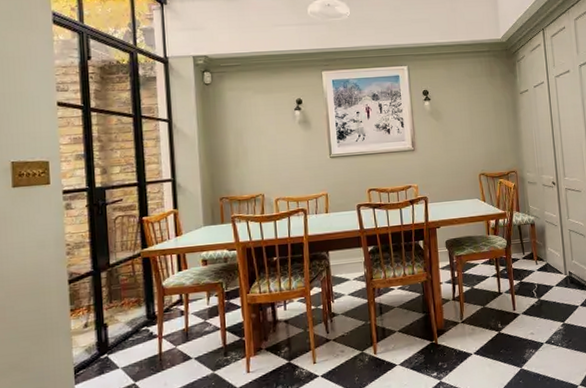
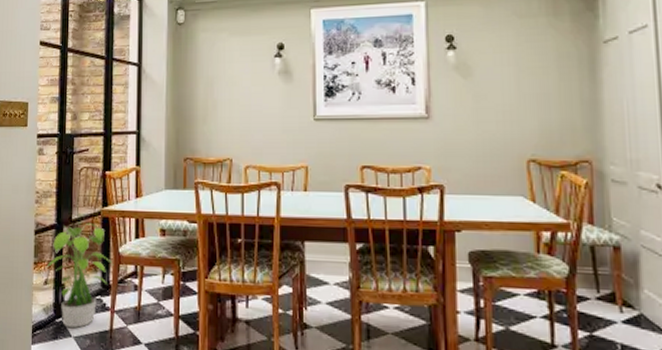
potted plant: none [83,264,159,361] -> present [45,222,114,329]

